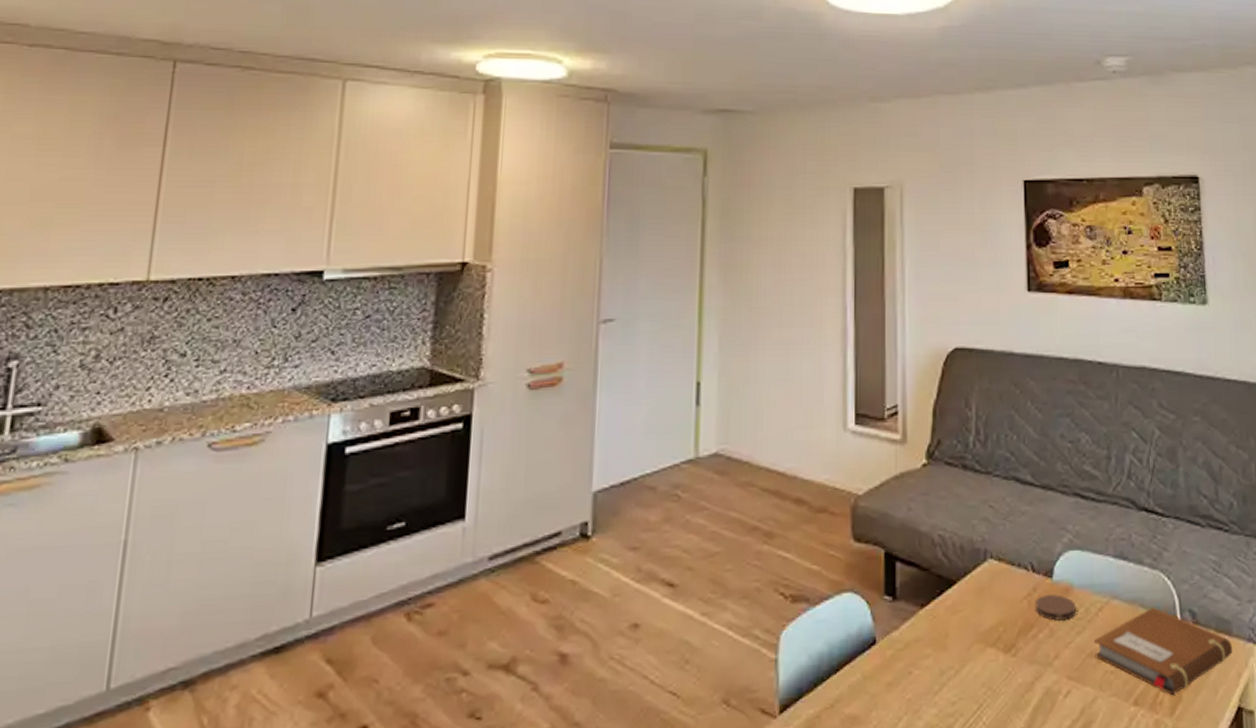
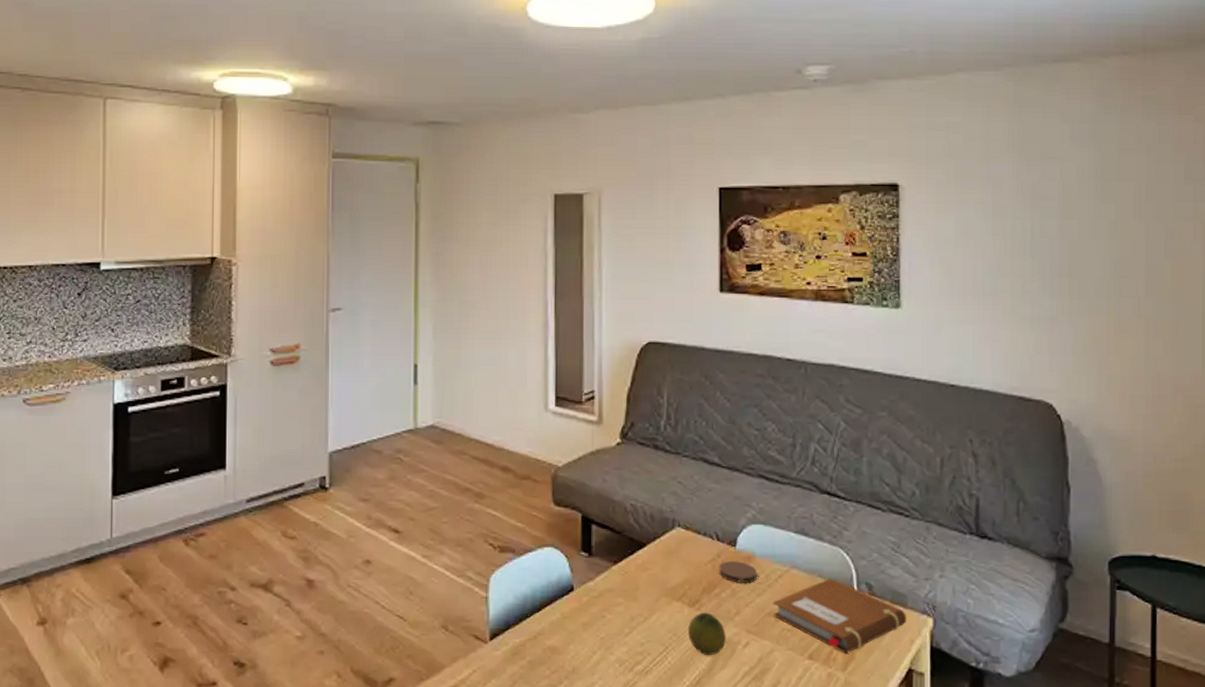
fruit: none [1004,658,1045,710] -> present [688,612,726,655]

